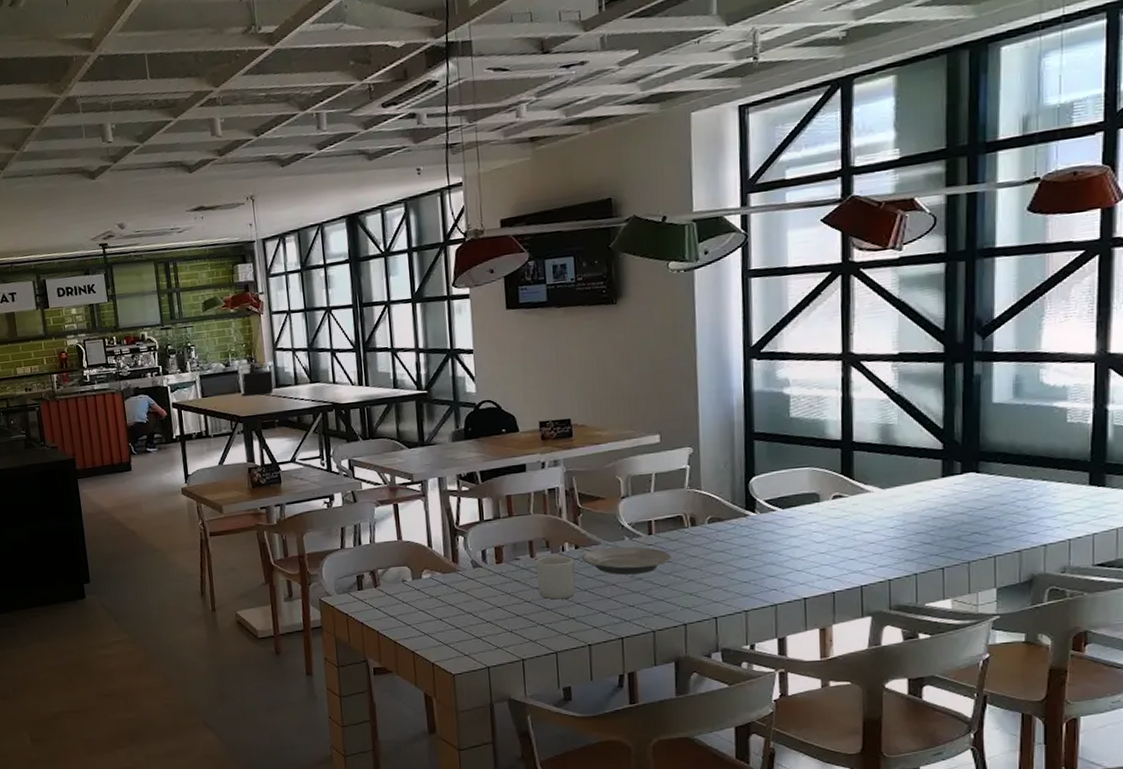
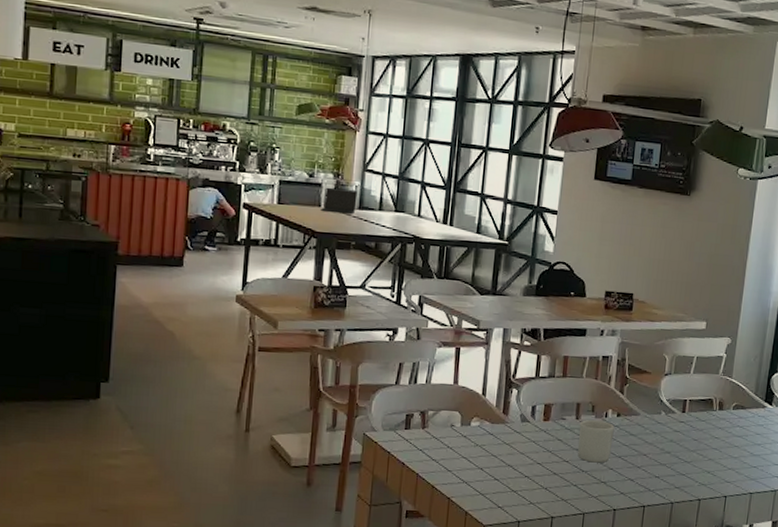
plate: present [581,546,671,575] -> none [621,419,698,448]

